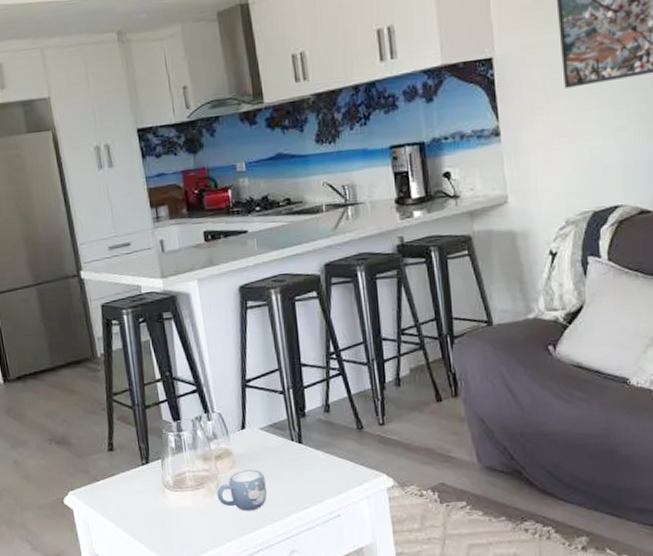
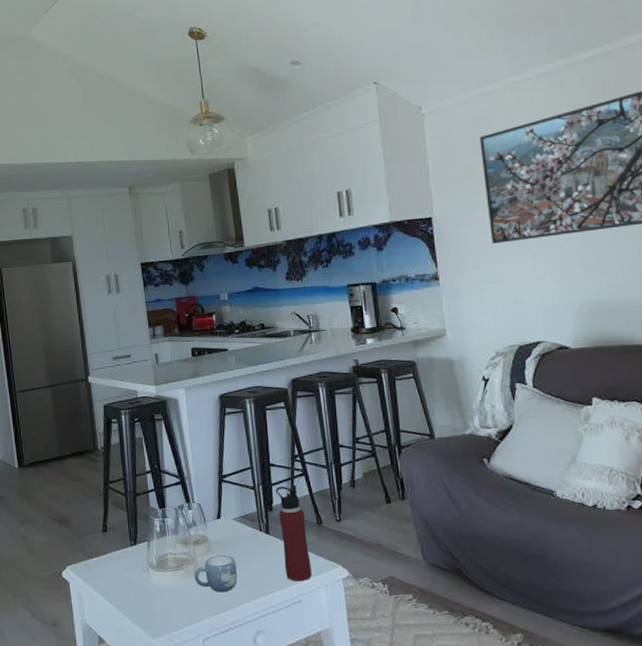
water bottle: none [308,386,352,495] -> present [275,484,312,582]

